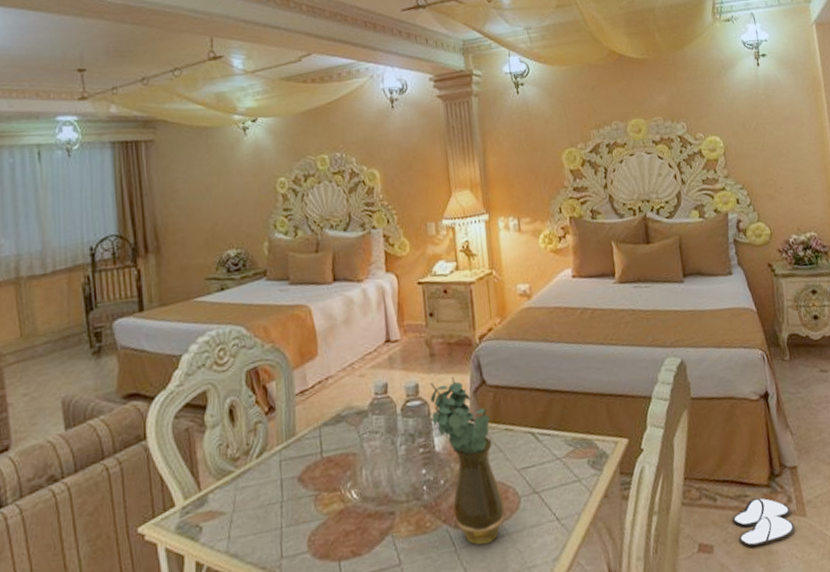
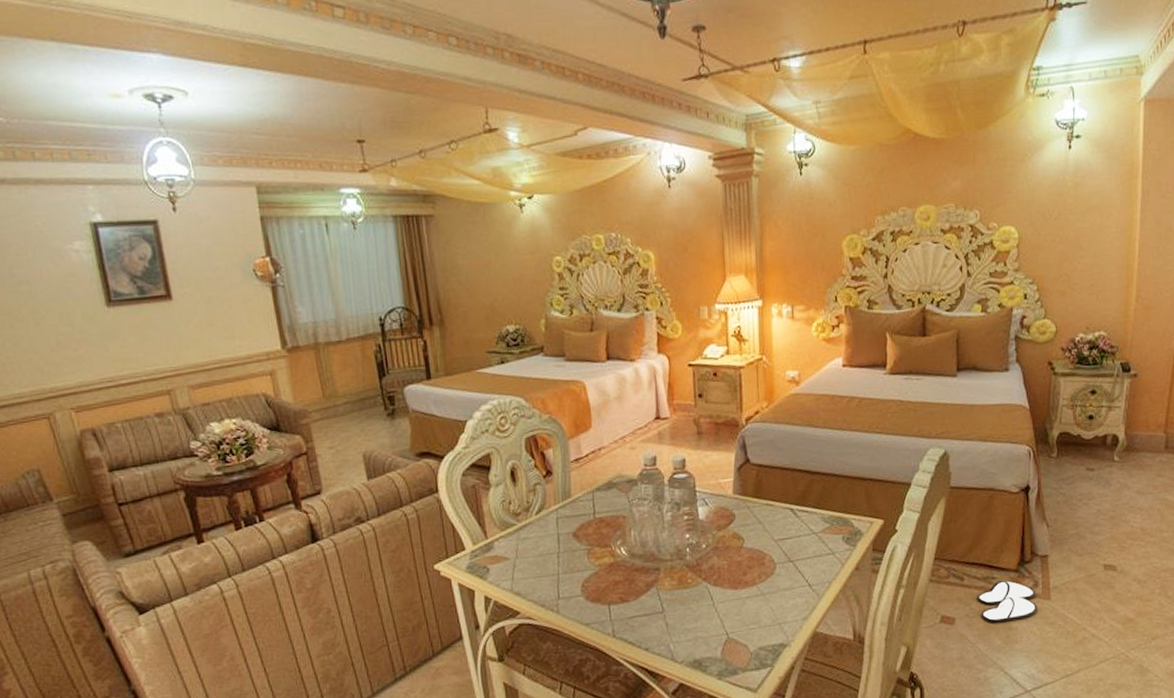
vase: present [430,377,505,546] -> none [696,454,761,602]

